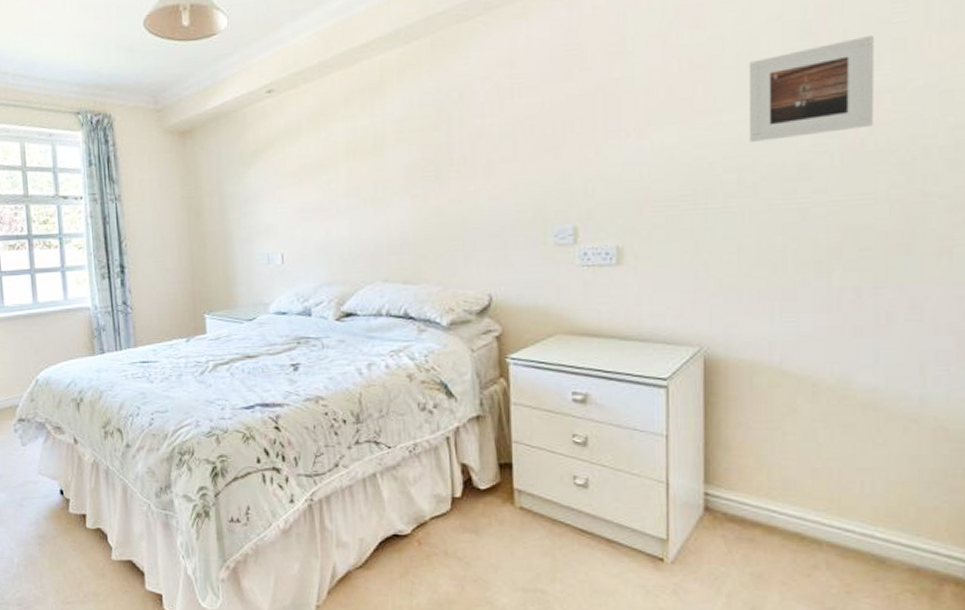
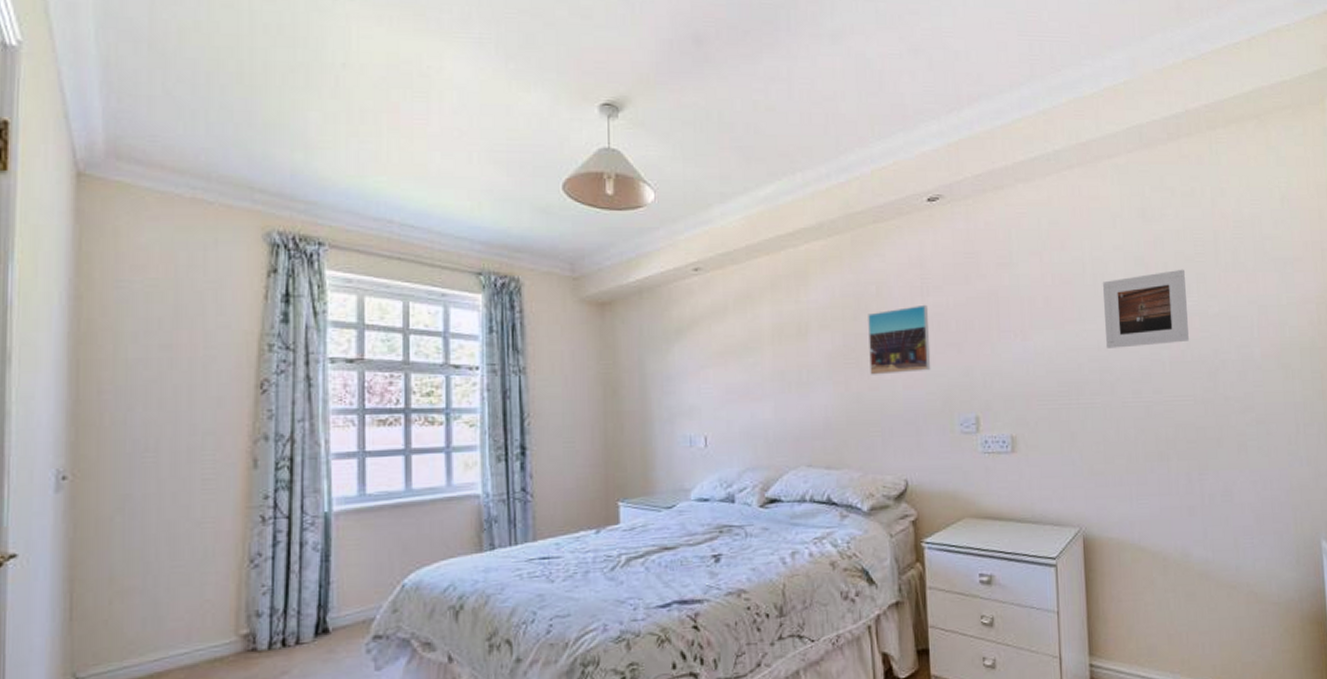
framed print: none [449,107,521,187] -> present [868,304,931,375]

